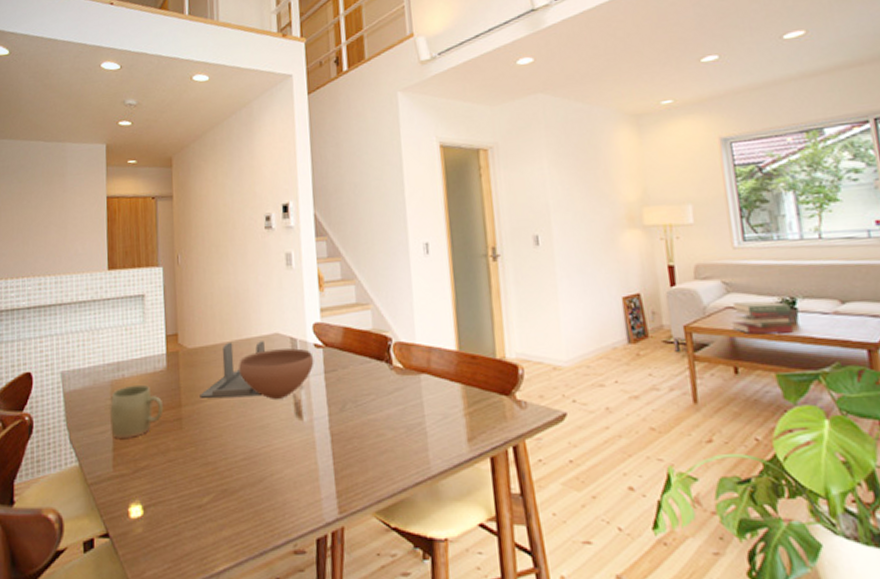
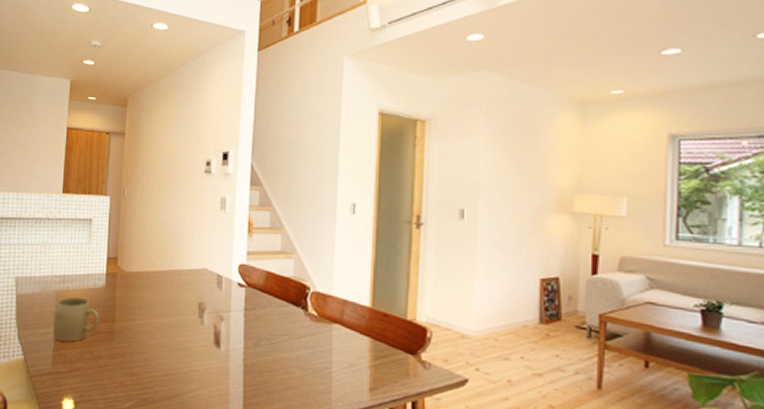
napkin holder: present [199,341,265,398] -> none [131,270,193,323]
bowl: present [239,348,314,399] -> none [168,282,236,328]
books: present [732,300,795,335] -> none [651,299,716,336]

